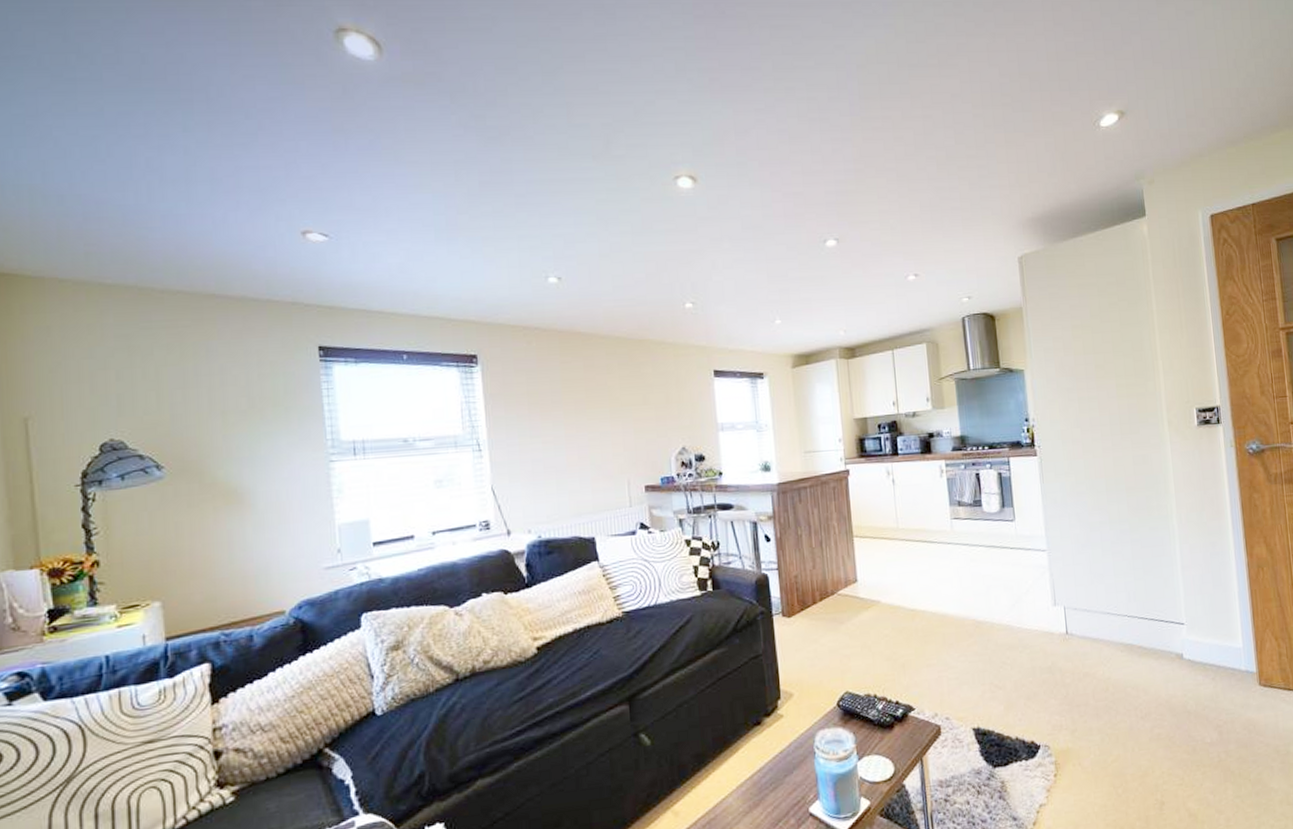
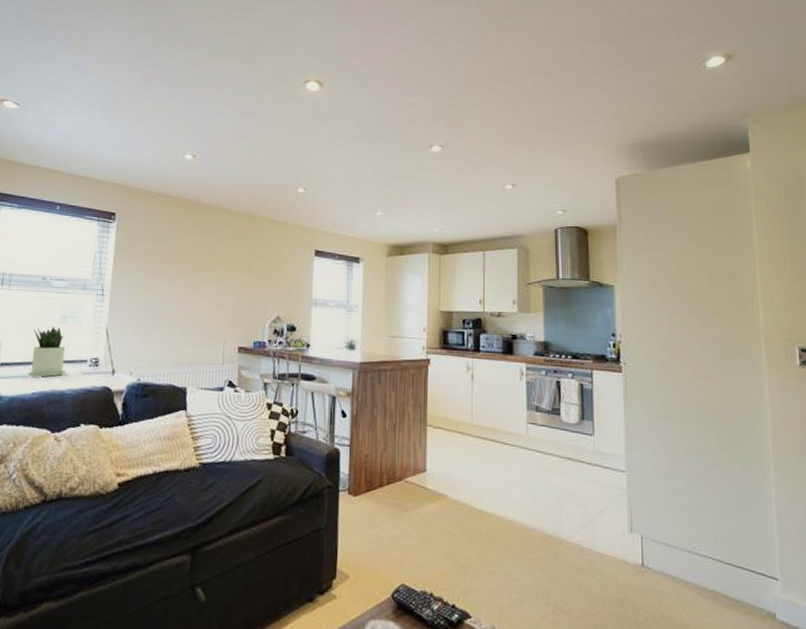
planter: none [404,493,454,552] -> present [28,327,66,378]

